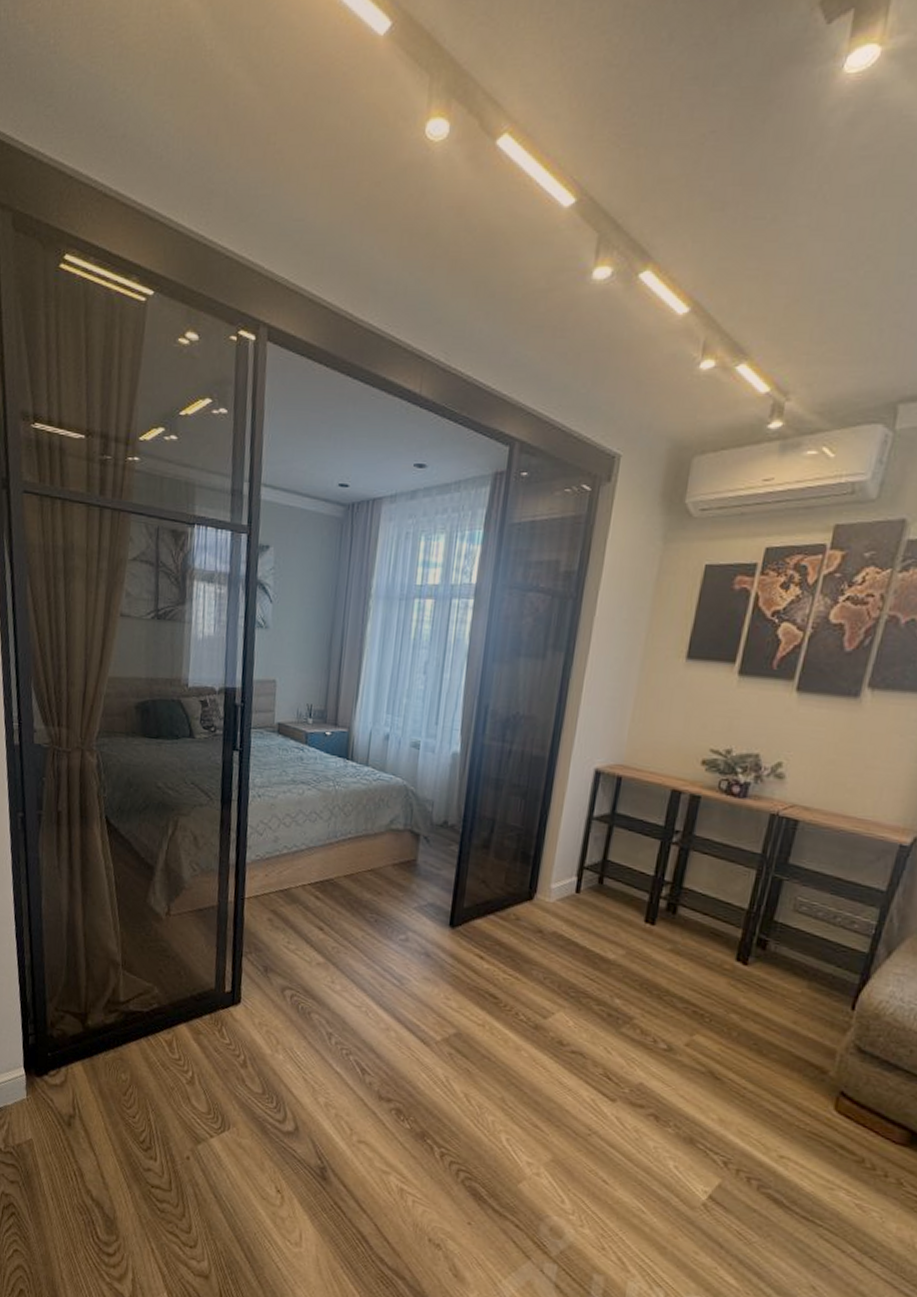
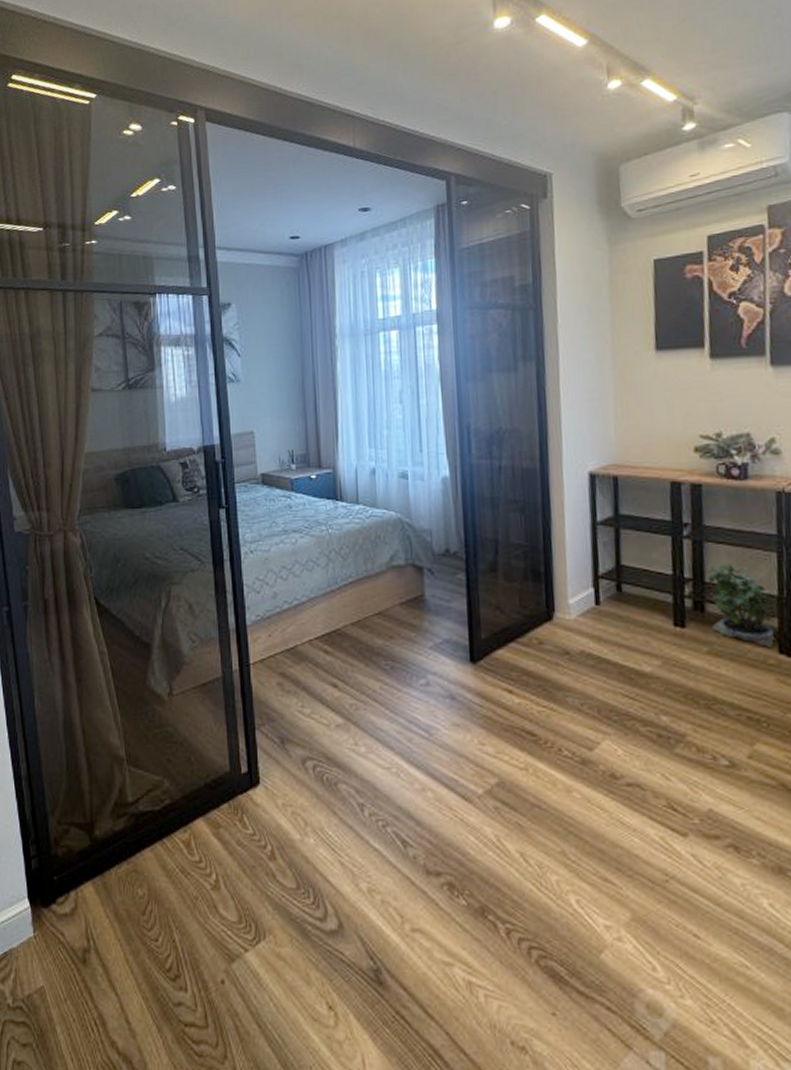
potted plant: none [679,872,741,954] -> present [707,564,776,647]

